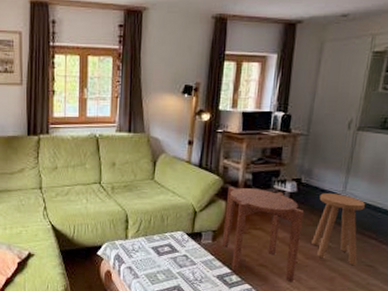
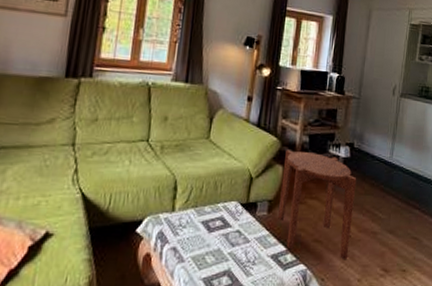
stool: present [312,193,365,266] -> none [364,159,409,239]

